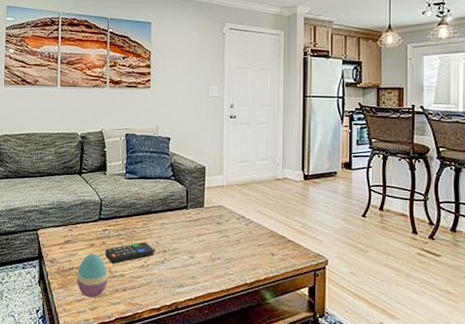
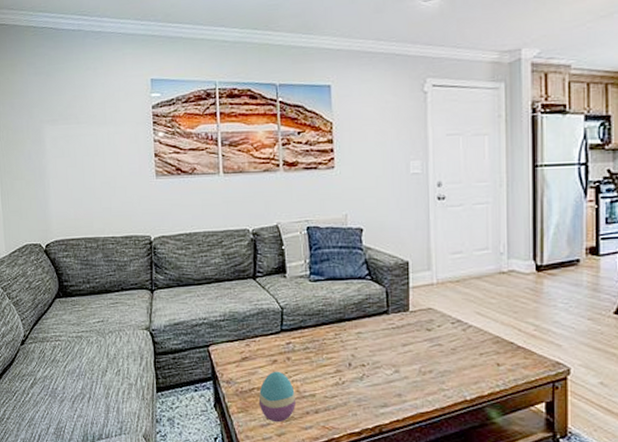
remote control: present [104,241,154,264] -> none [290,355,350,382]

